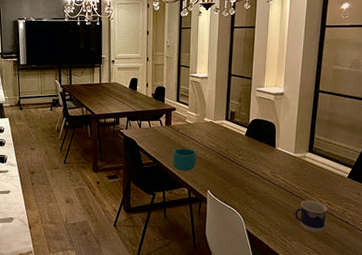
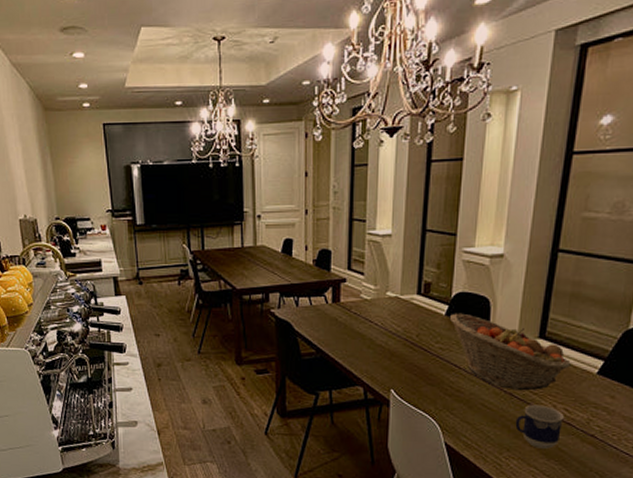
cup: present [173,148,196,171] -> none [343,333,375,364]
fruit basket: none [249,134,330,190] -> present [450,313,571,391]

